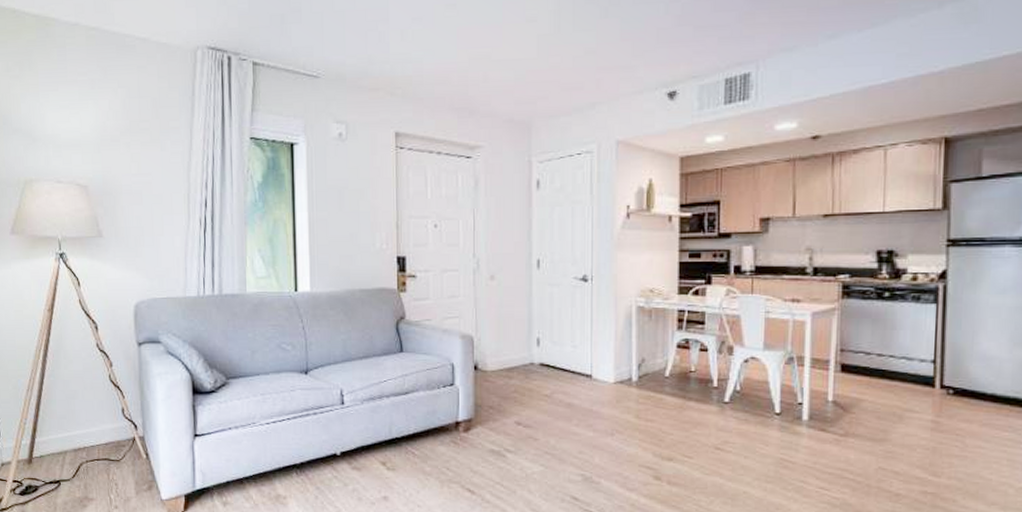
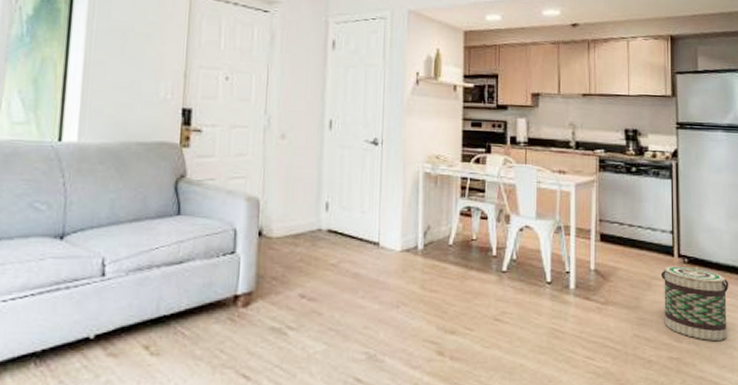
basket: none [917,397,1008,477] -> present [661,266,729,341]

